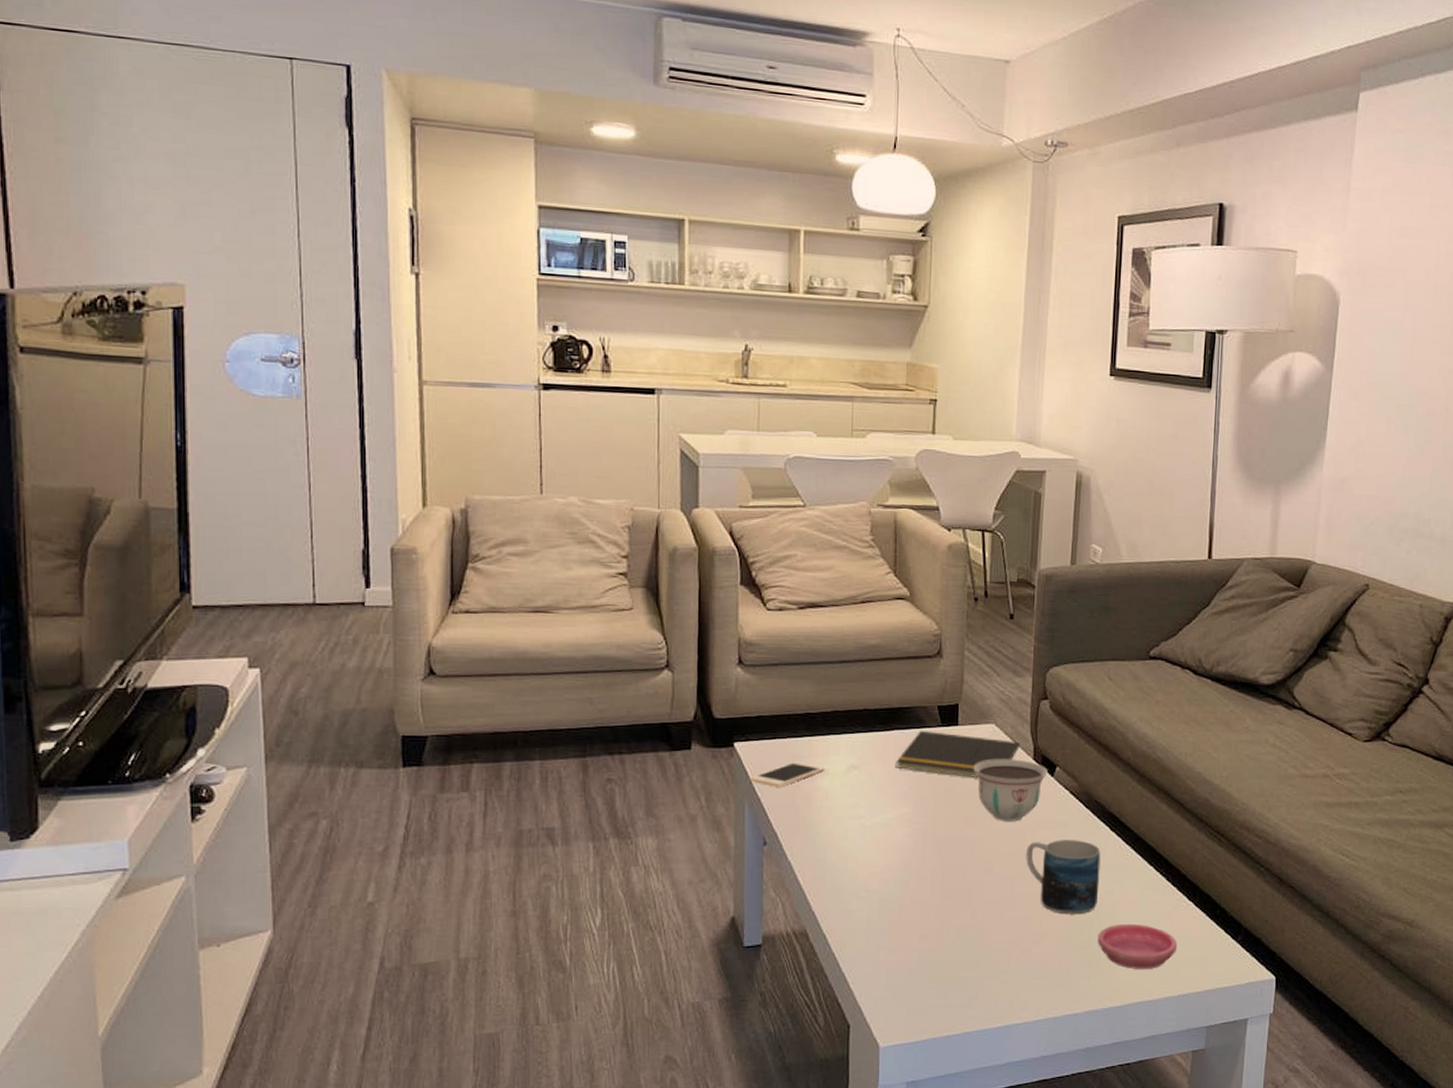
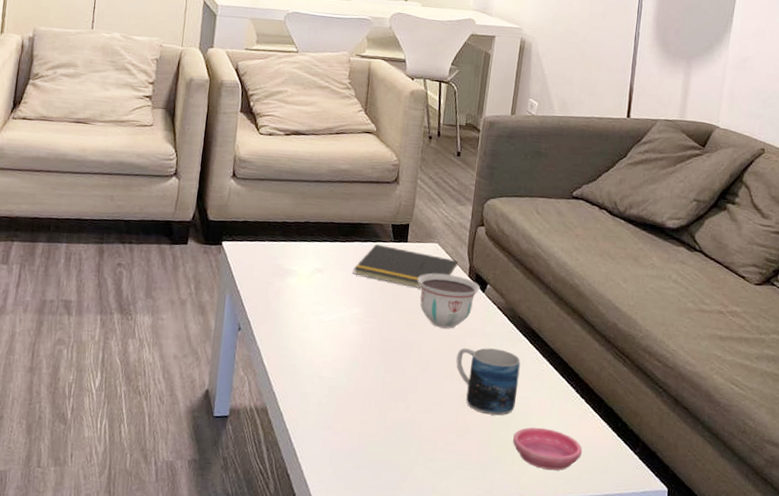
cell phone: present [749,761,825,787] -> none [231,261,295,282]

